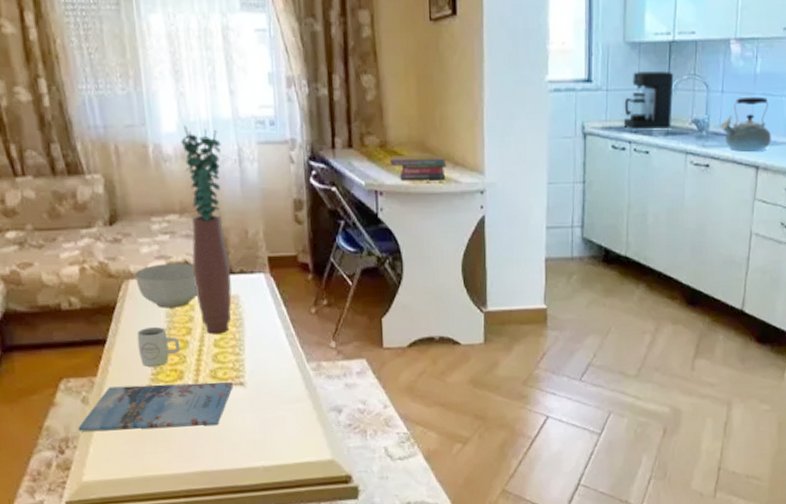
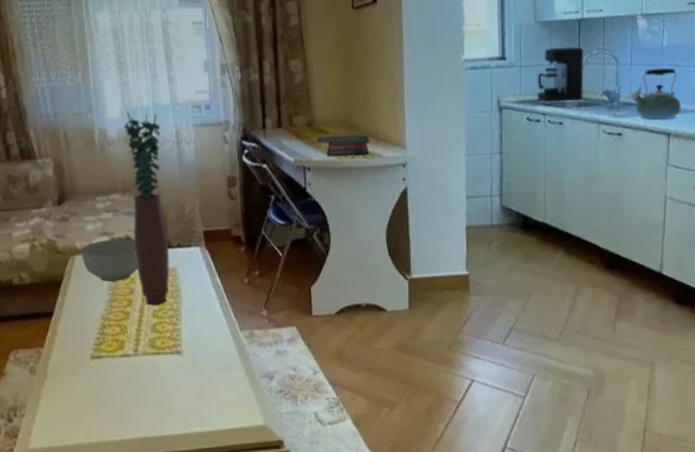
magazine: present [78,382,233,432] -> none [25,350,171,400]
mug: present [136,326,181,367] -> none [81,299,122,338]

